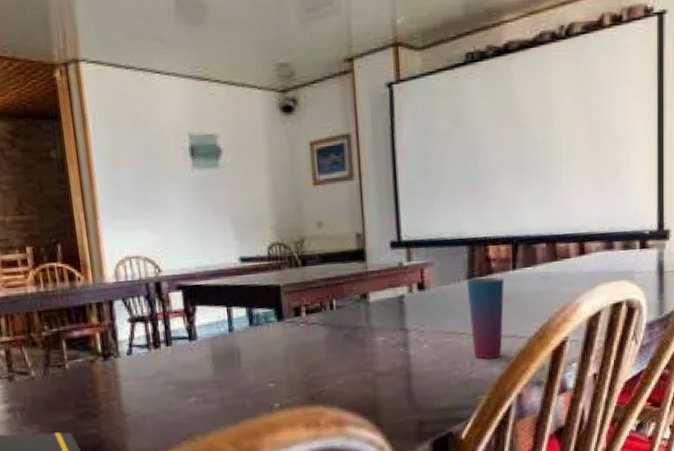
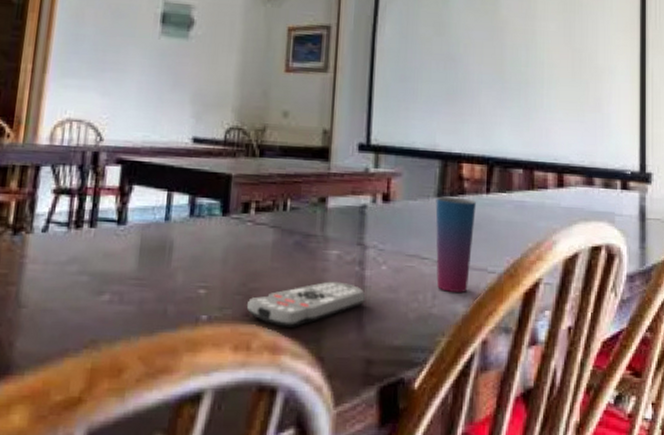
remote control: none [312,362,412,405] -> present [247,281,366,327]

